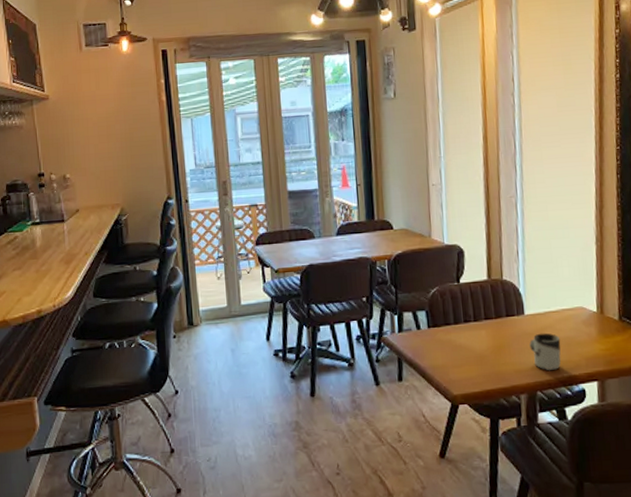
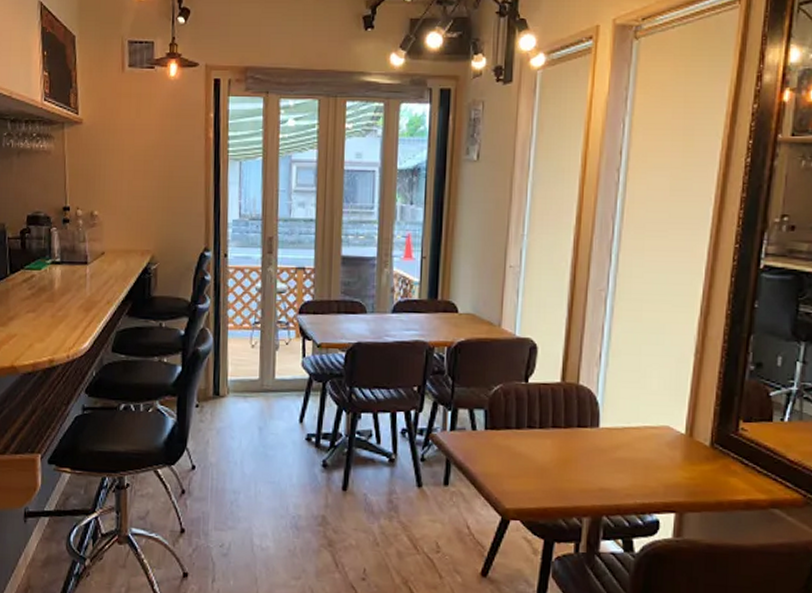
cup: present [529,333,561,371] -> none [600,450,638,495]

